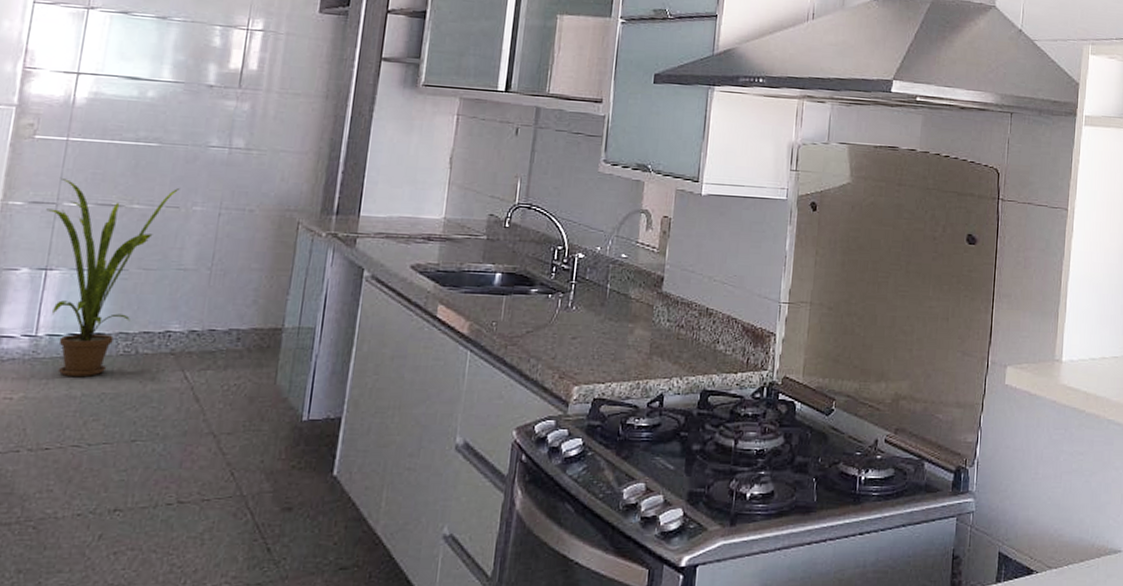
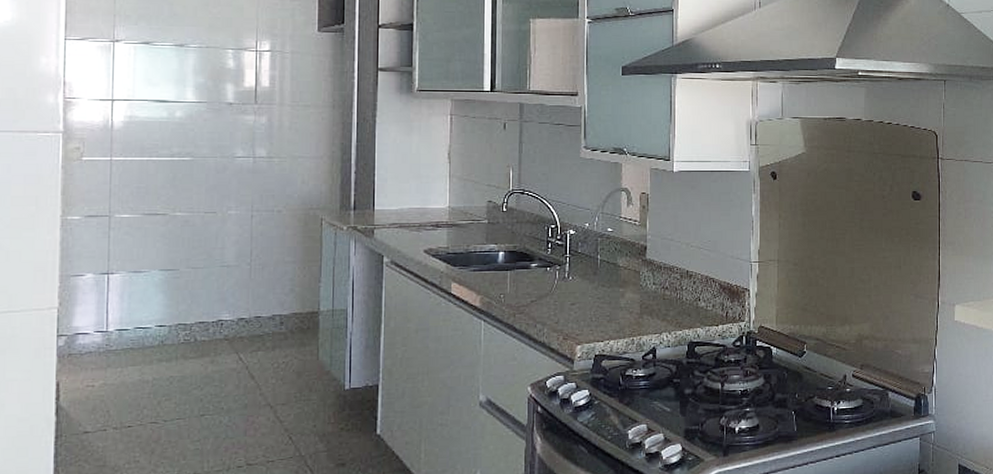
house plant: present [46,177,180,378] -> none [101,193,215,365]

